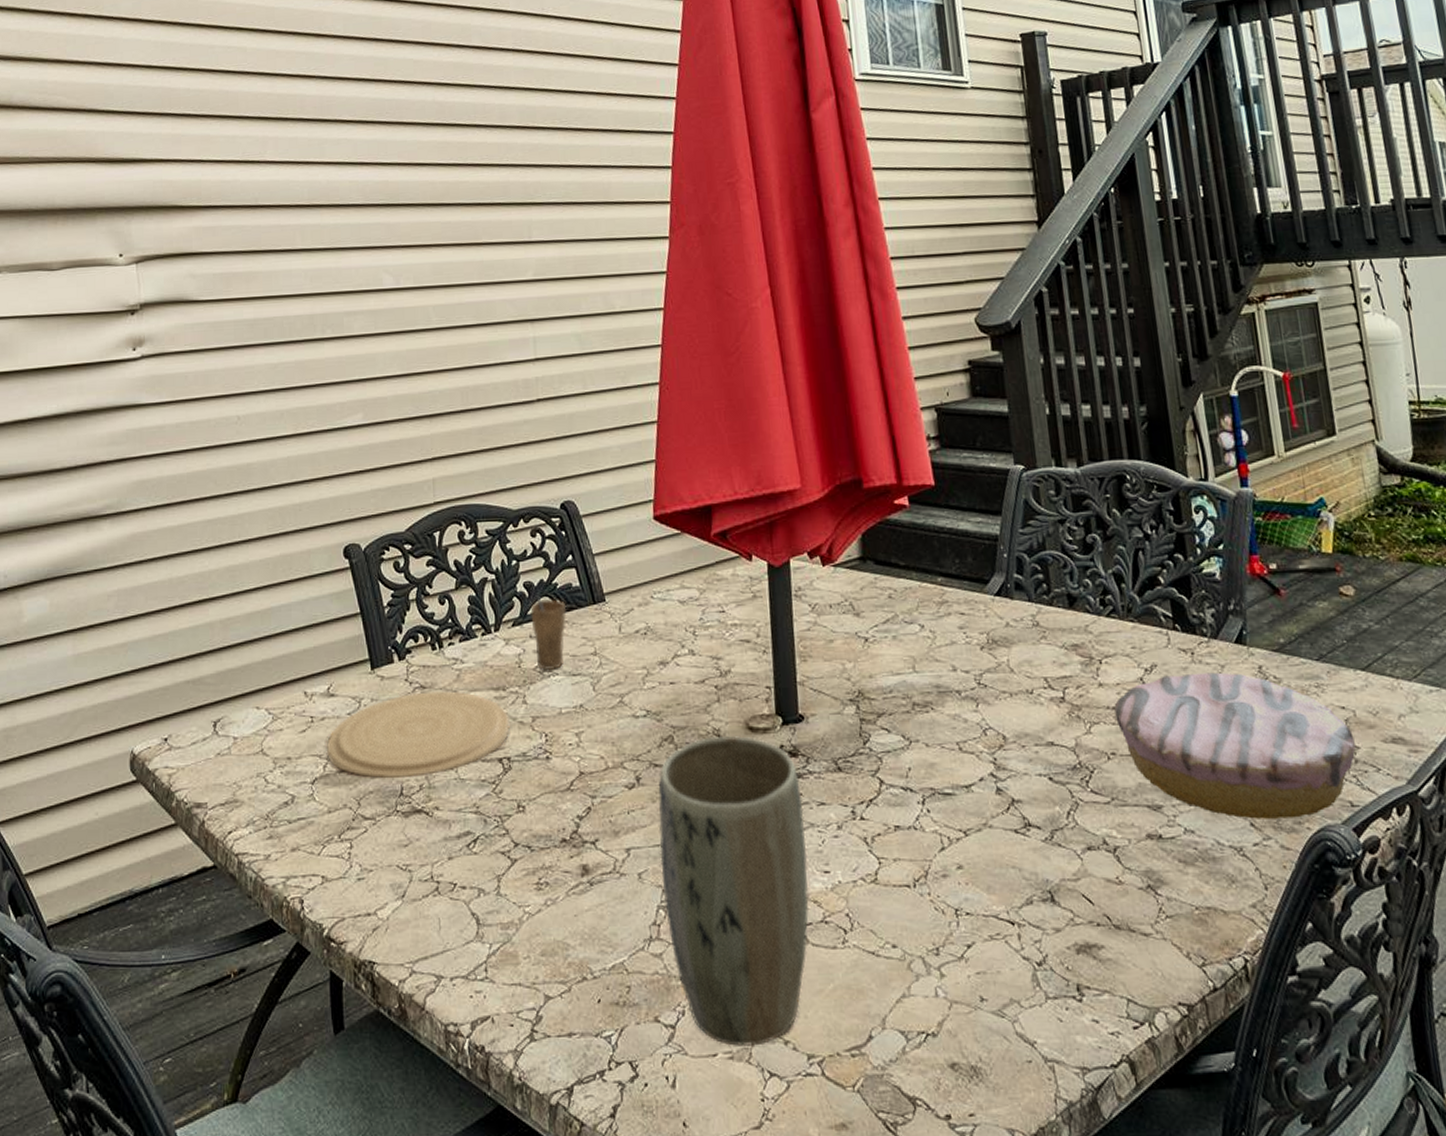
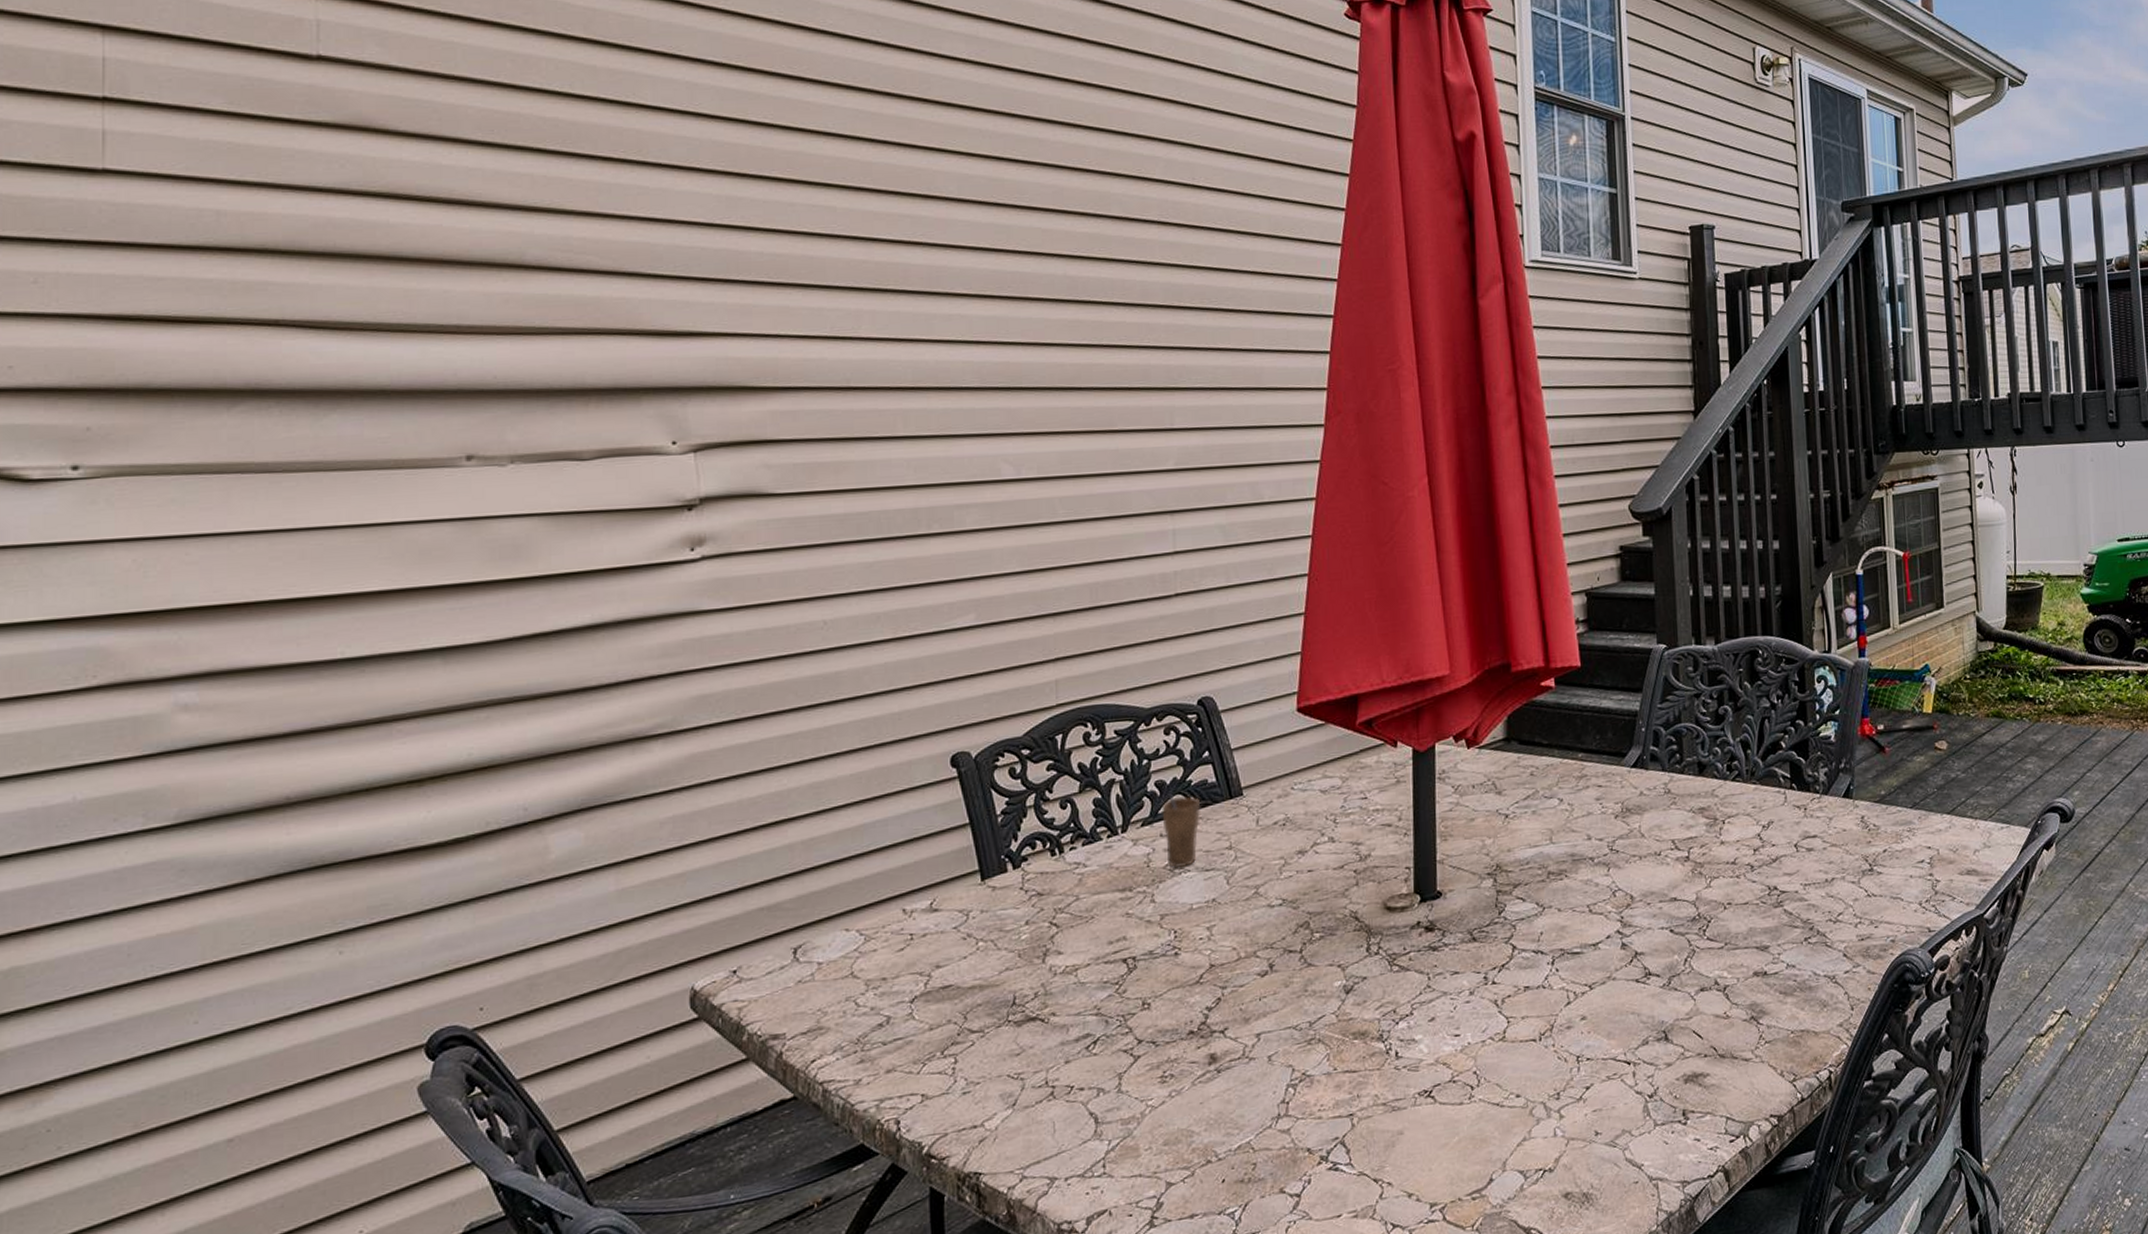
plate: present [326,691,510,779] -> none [927,895,1136,991]
plant pot: present [658,735,809,1046] -> none [1291,916,1439,1206]
plate: present [1114,672,1356,819] -> none [1733,824,1937,951]

